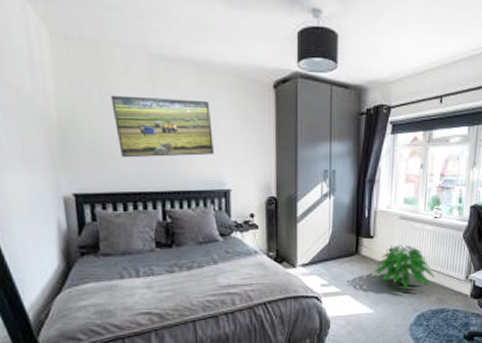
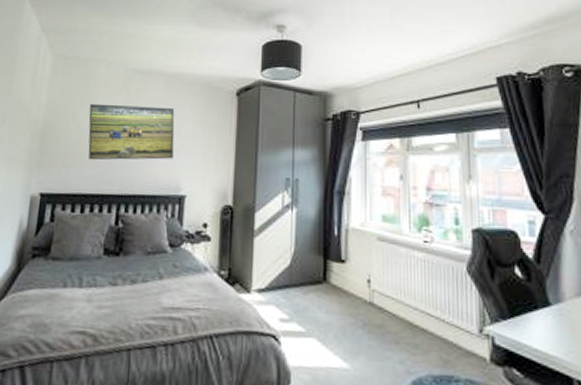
indoor plant: present [374,245,435,290] -> none [348,274,433,339]

